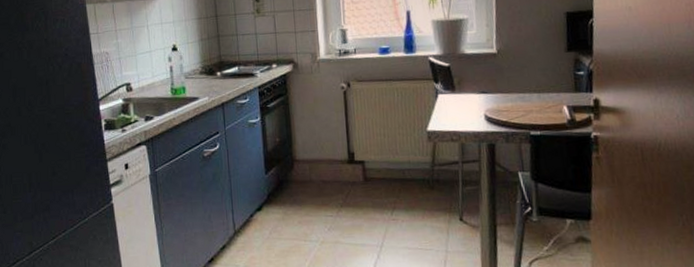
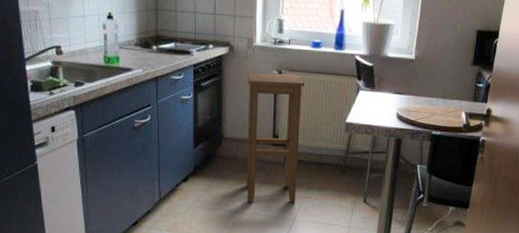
stool: none [314,84,381,230] -> present [246,72,305,203]

